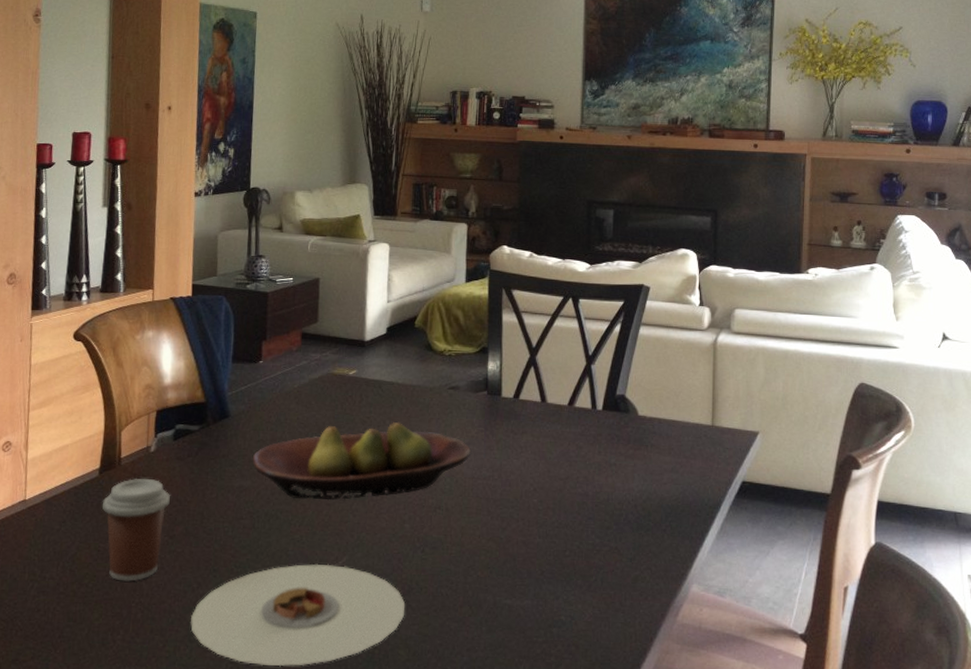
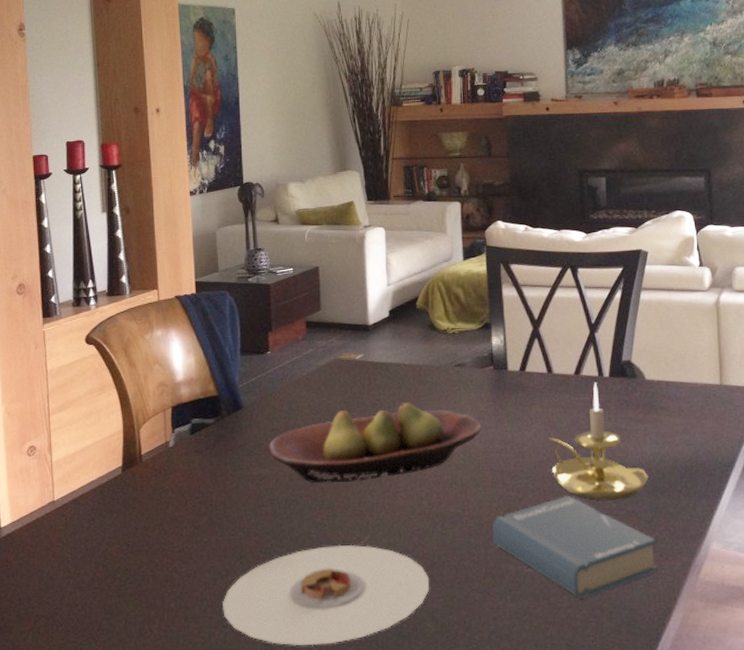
coffee cup: present [102,478,171,582] -> none [127,472,193,573]
hardback book: none [472,527,636,635] -> present [492,495,657,600]
candle holder: none [536,415,634,535] -> present [547,383,649,500]

